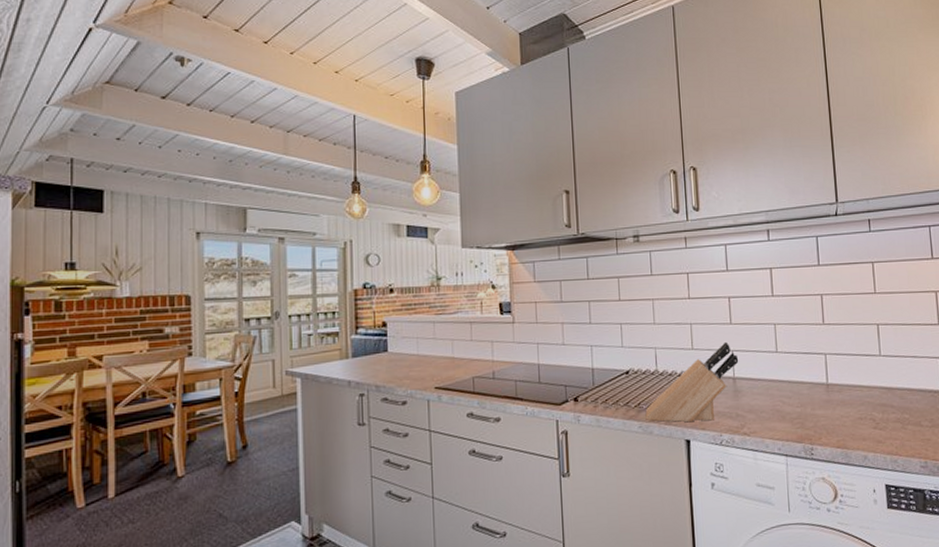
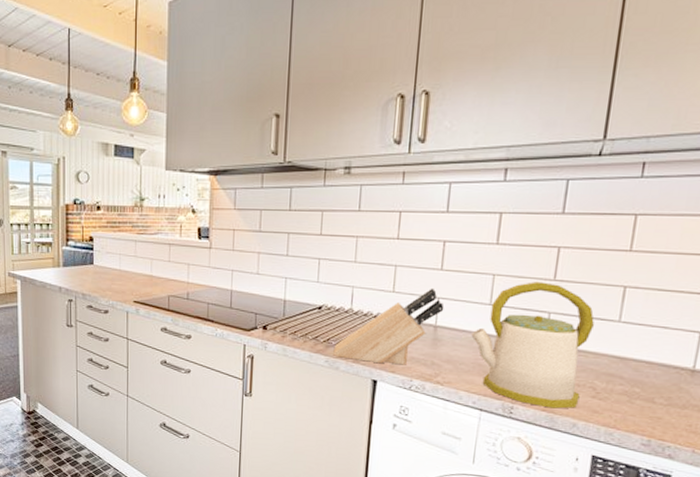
kettle: none [766,327,865,444] -> present [471,282,595,409]

